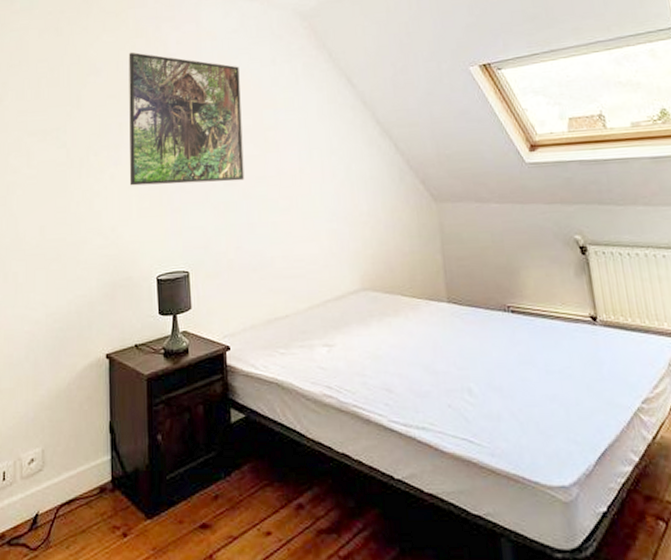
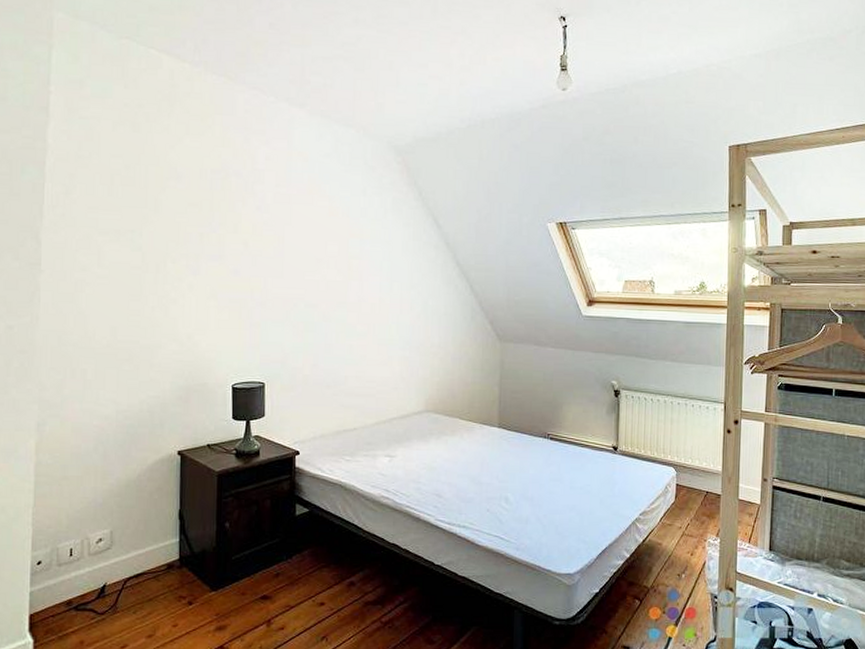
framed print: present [128,52,245,186] -> none [208,161,329,304]

